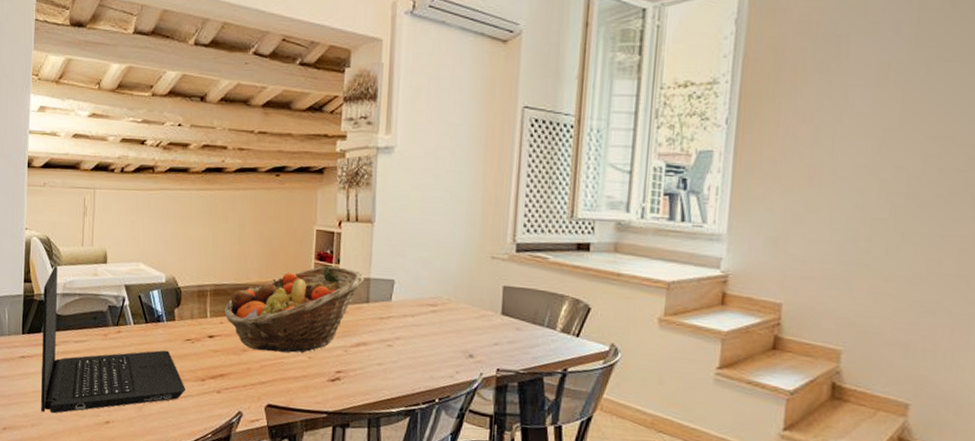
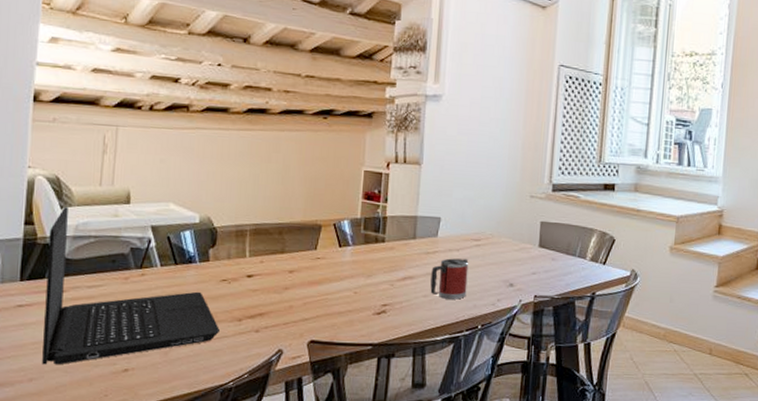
fruit basket: present [224,266,364,353] -> none [264,205,412,290]
mug: none [384,324,425,370] -> present [430,258,469,300]

